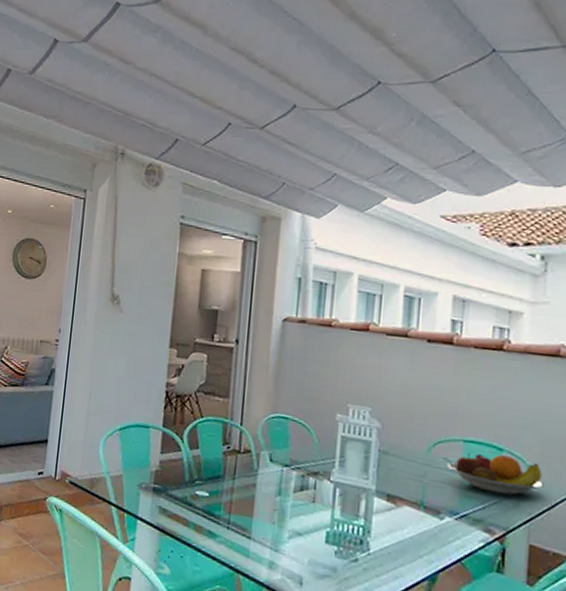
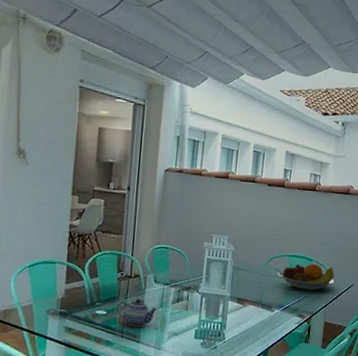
teapot: none [221,480,275,519] -> present [116,298,158,328]

